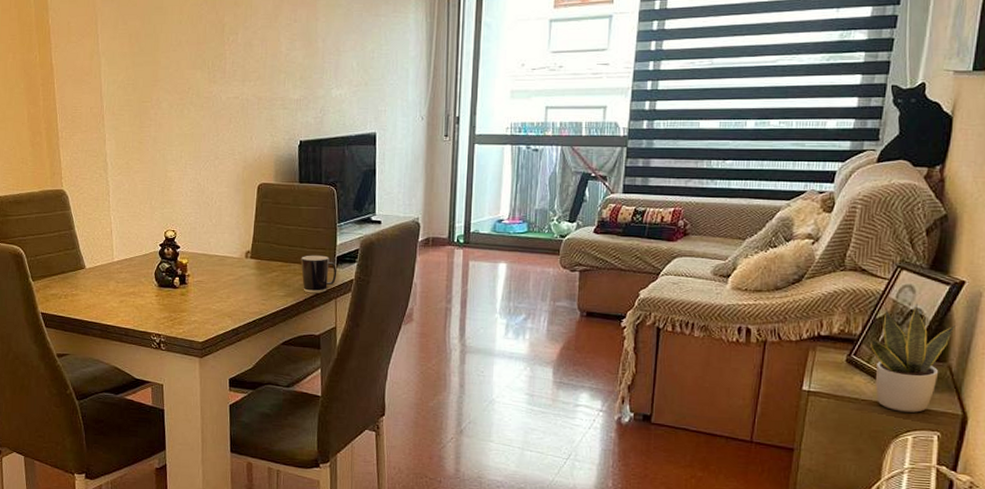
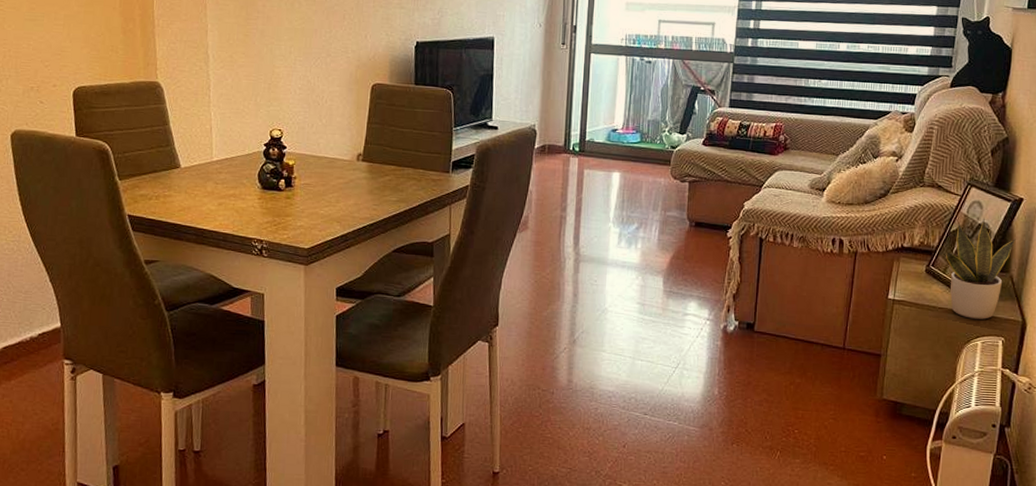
mug: present [300,255,337,293] -> none [414,159,452,199]

